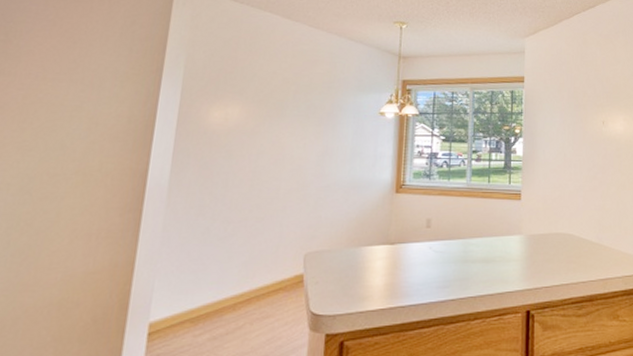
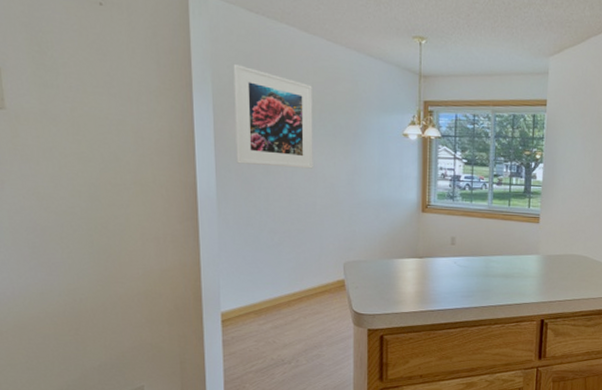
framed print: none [197,48,289,151] -> present [233,63,313,169]

